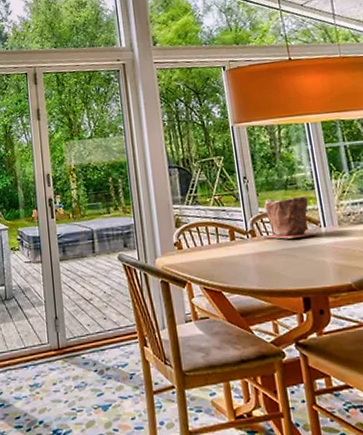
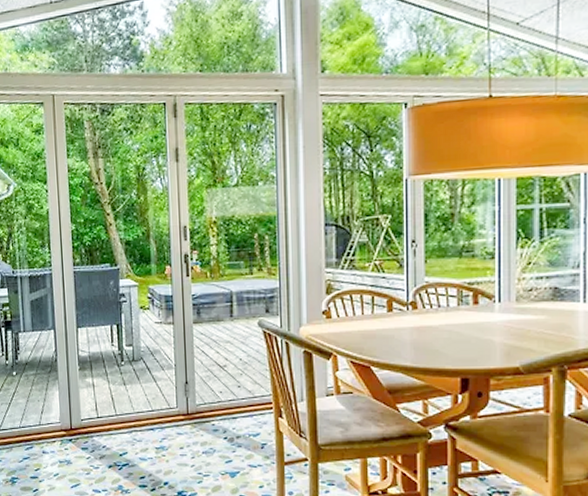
plant pot: present [263,196,320,239] -> none [426,266,492,314]

